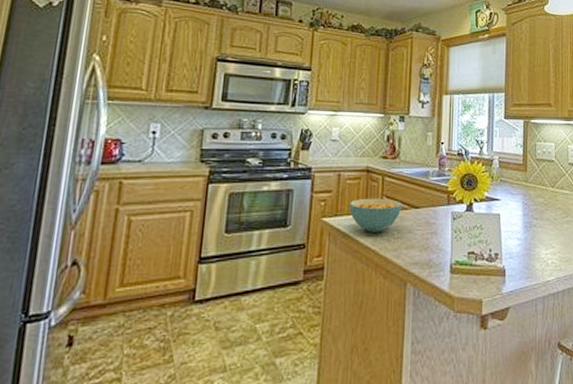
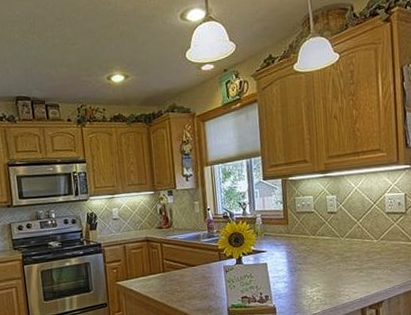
cereal bowl: present [349,198,403,232] -> none [137,261,181,289]

